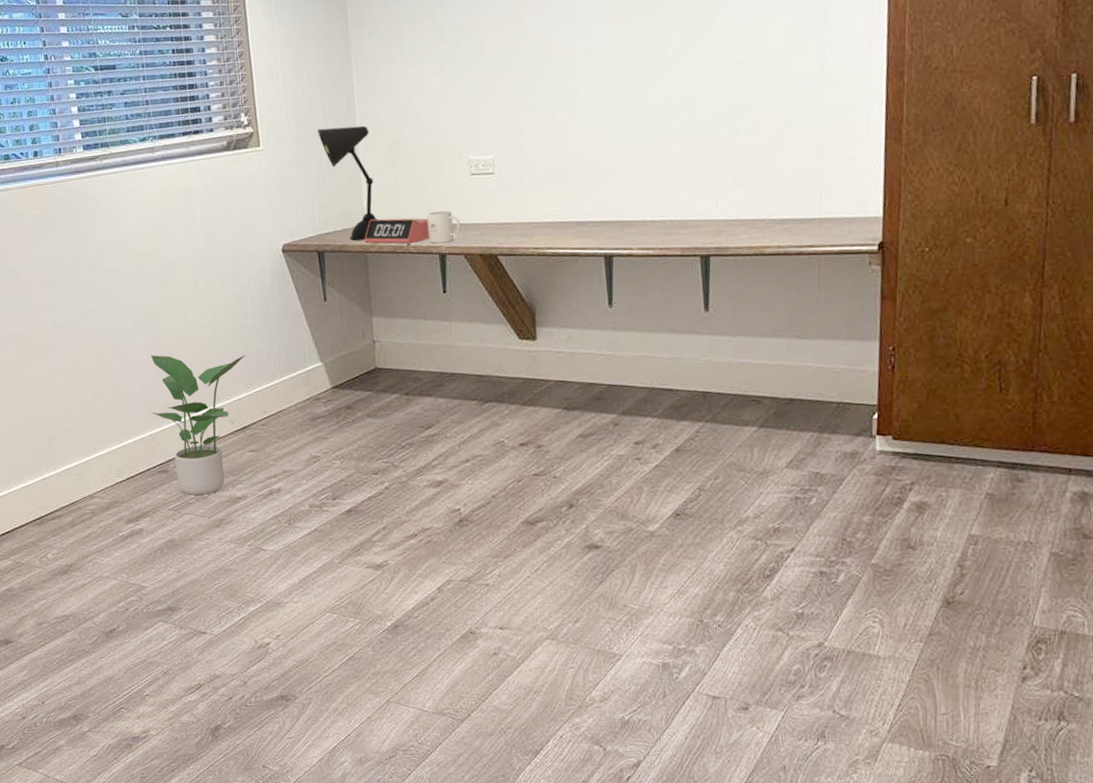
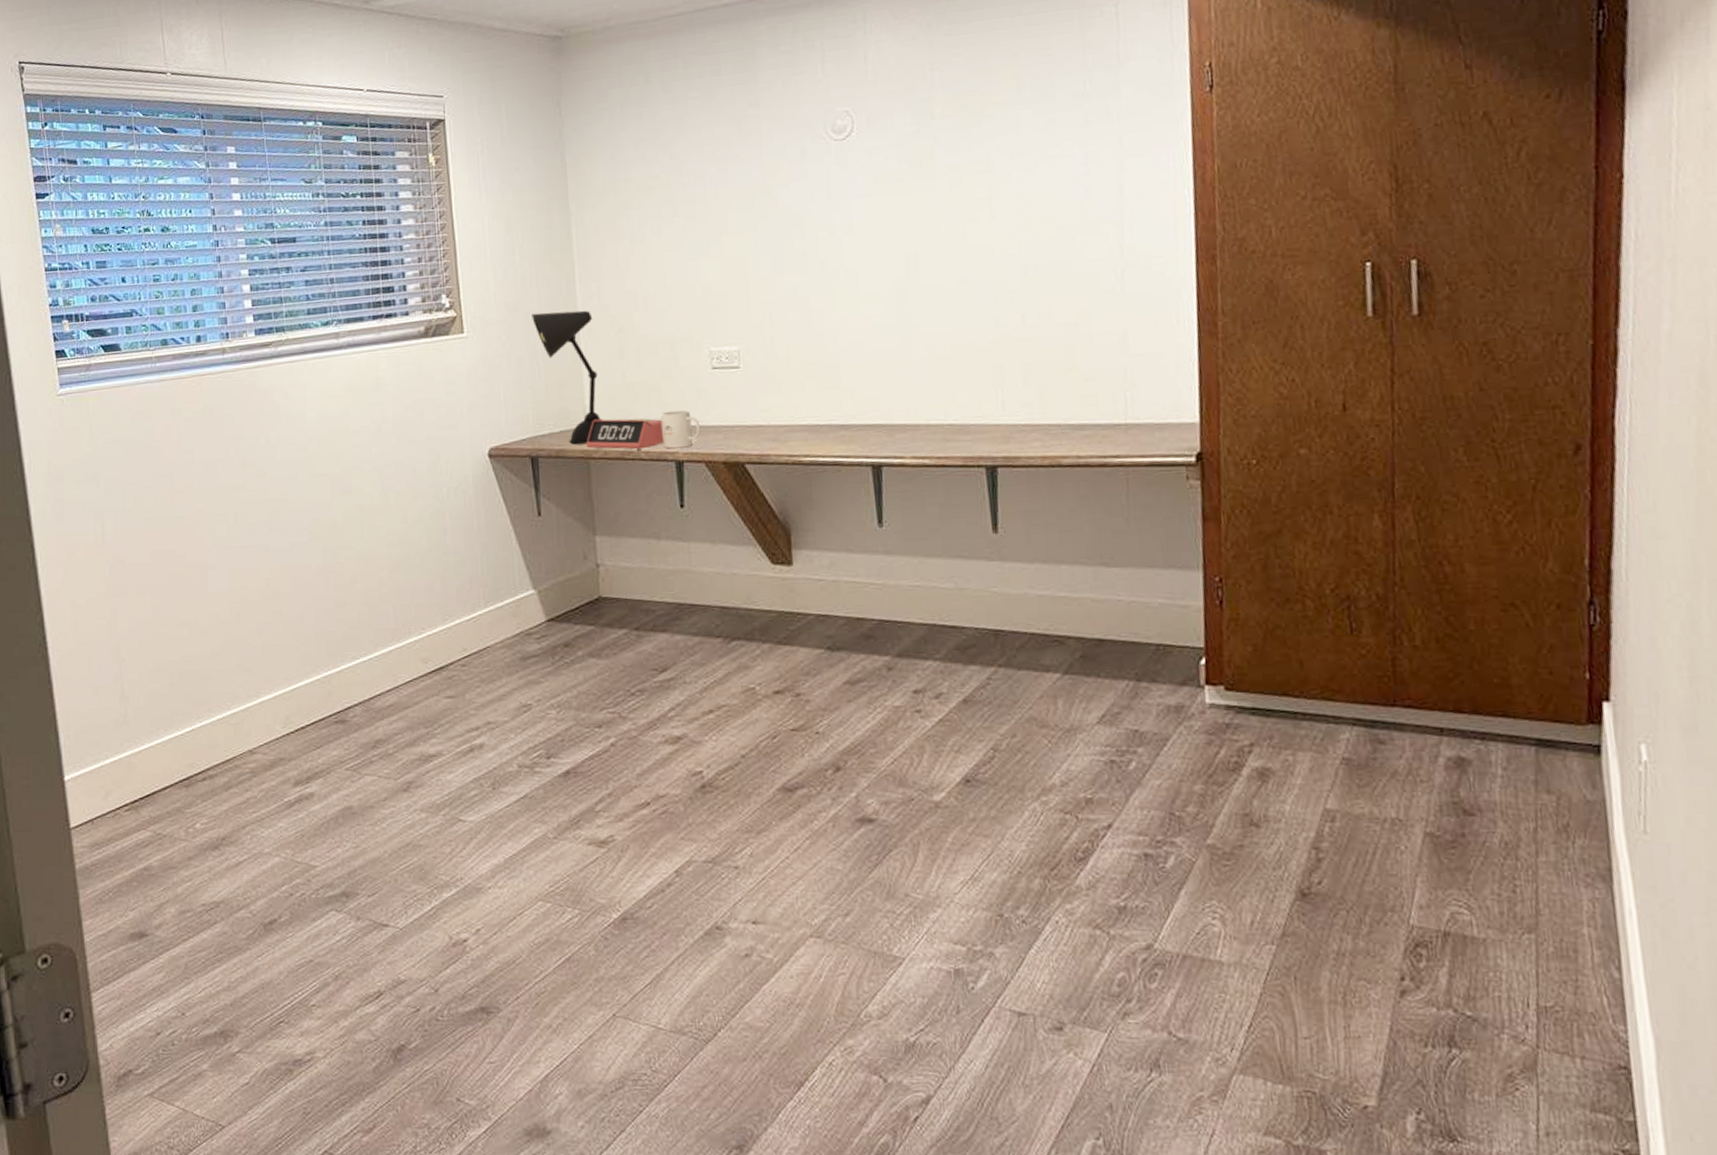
potted plant: present [150,354,246,495] -> none [326,579,444,751]

